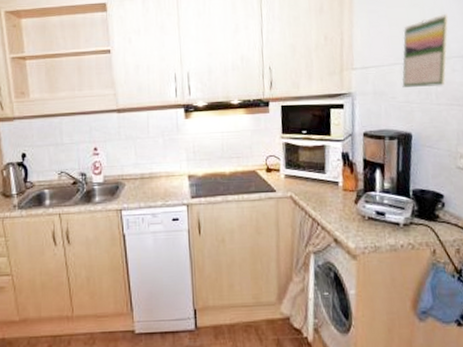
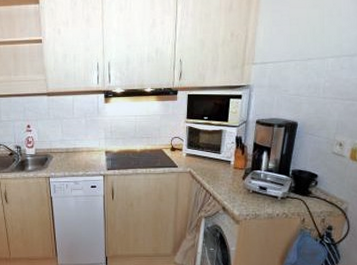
calendar: present [402,13,449,87] -> none [295,14,344,82]

